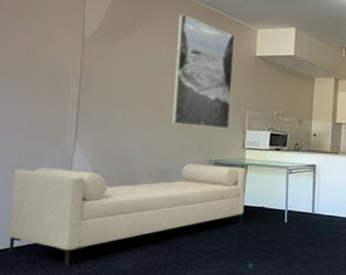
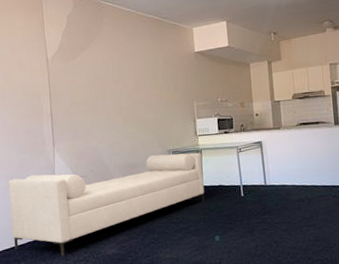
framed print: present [172,13,235,129] -> none [123,25,181,123]

